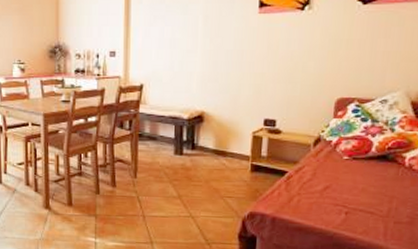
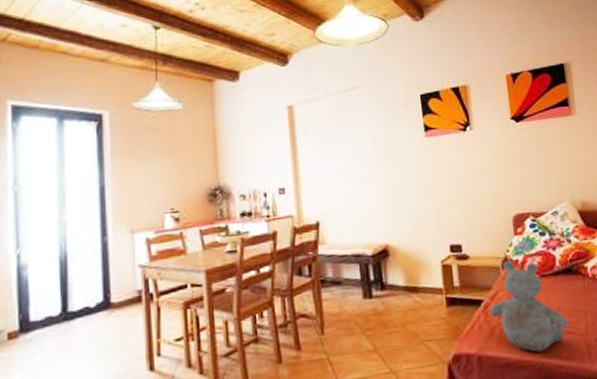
stuffed bear: none [291,140,371,224] -> present [488,260,569,352]

